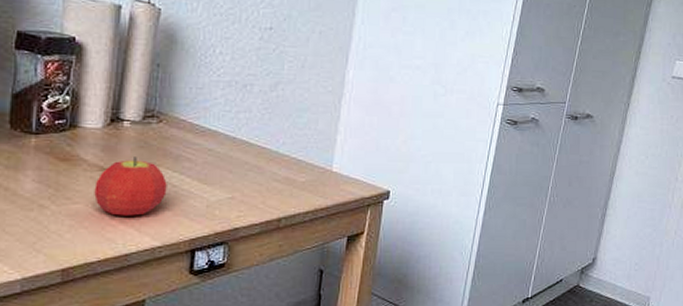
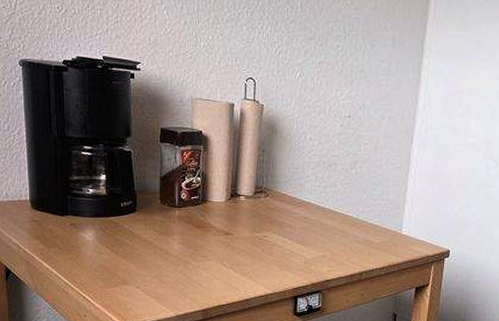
fruit: present [94,157,167,216] -> none [222,224,274,270]

